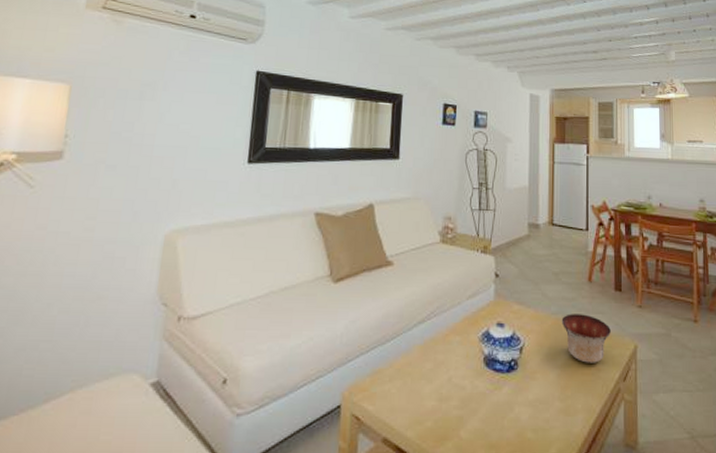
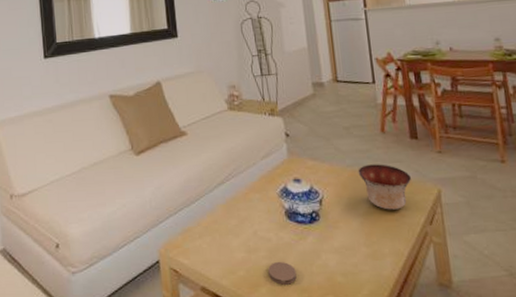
coaster: none [458,413,487,439] -> present [268,262,297,285]

